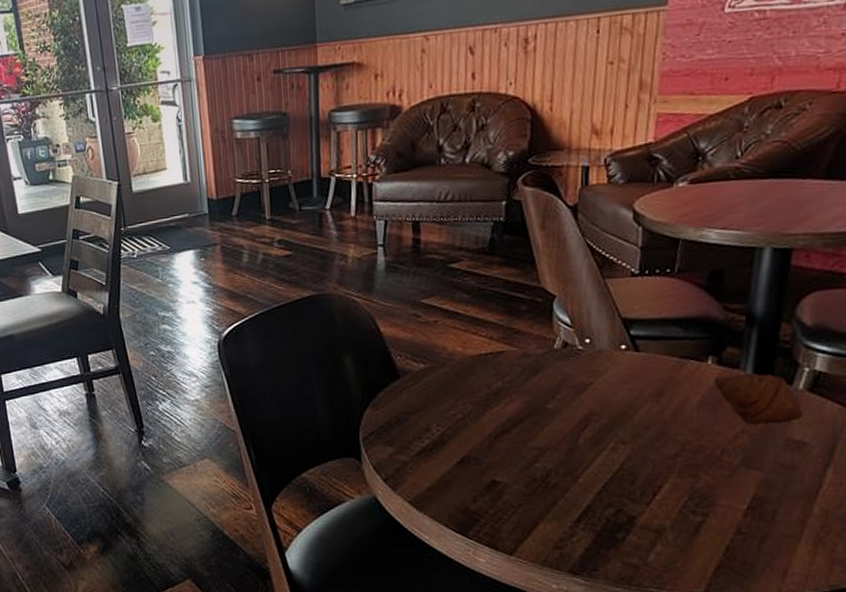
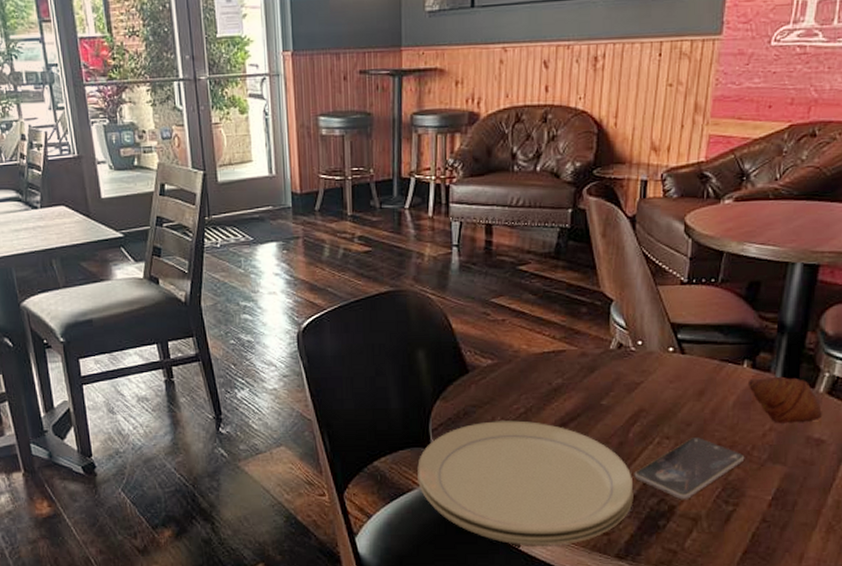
plate: none [348,427,587,563] -> present [417,420,634,548]
smartphone: none [586,442,714,510] -> present [634,437,745,500]

